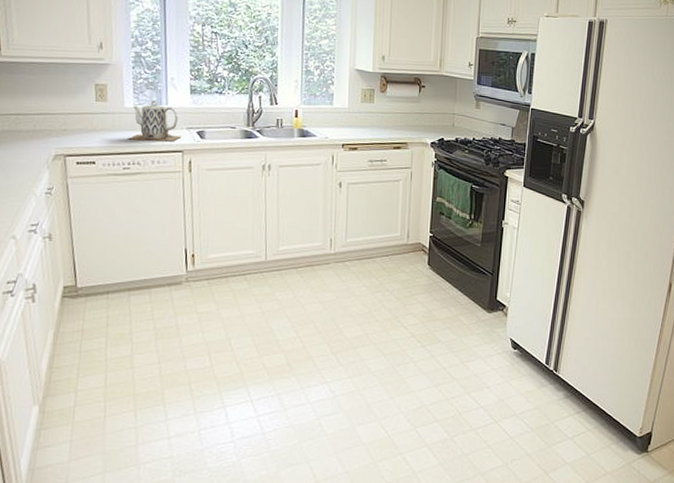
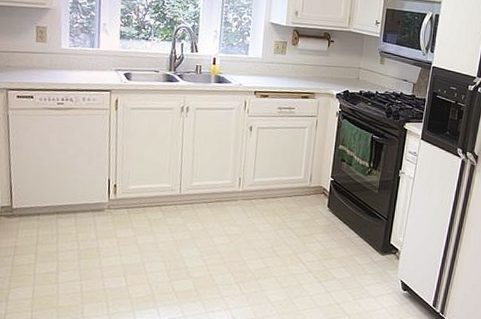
teapot: present [127,100,182,142] -> none [62,43,111,82]

